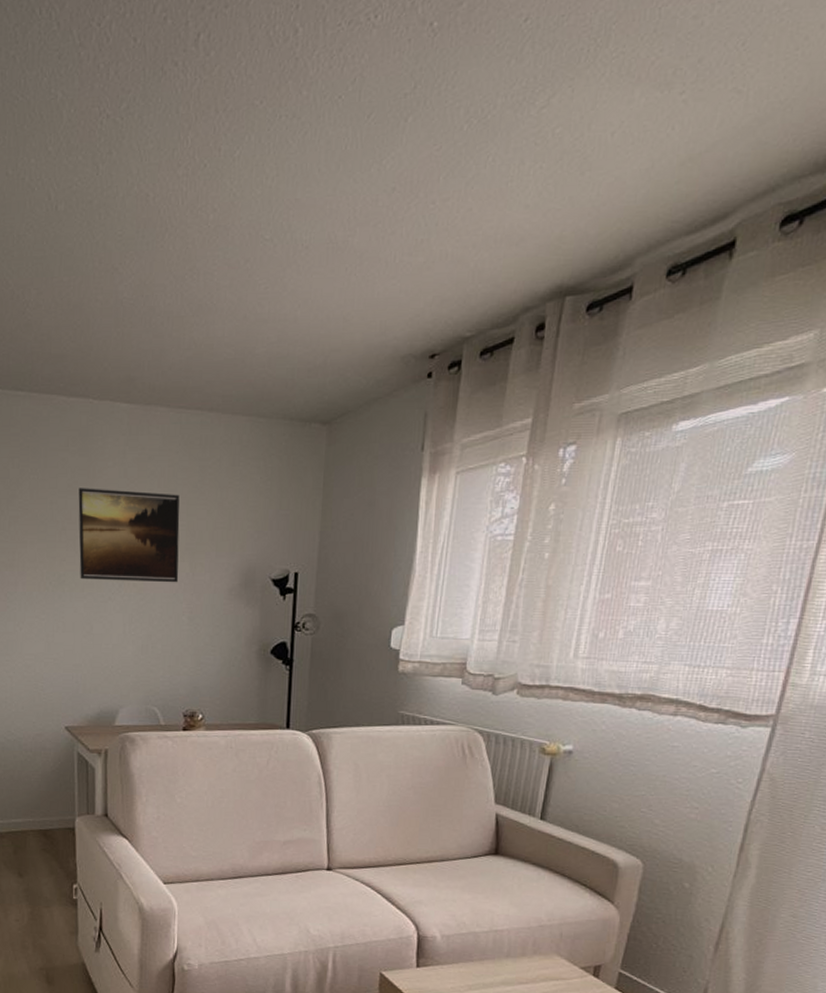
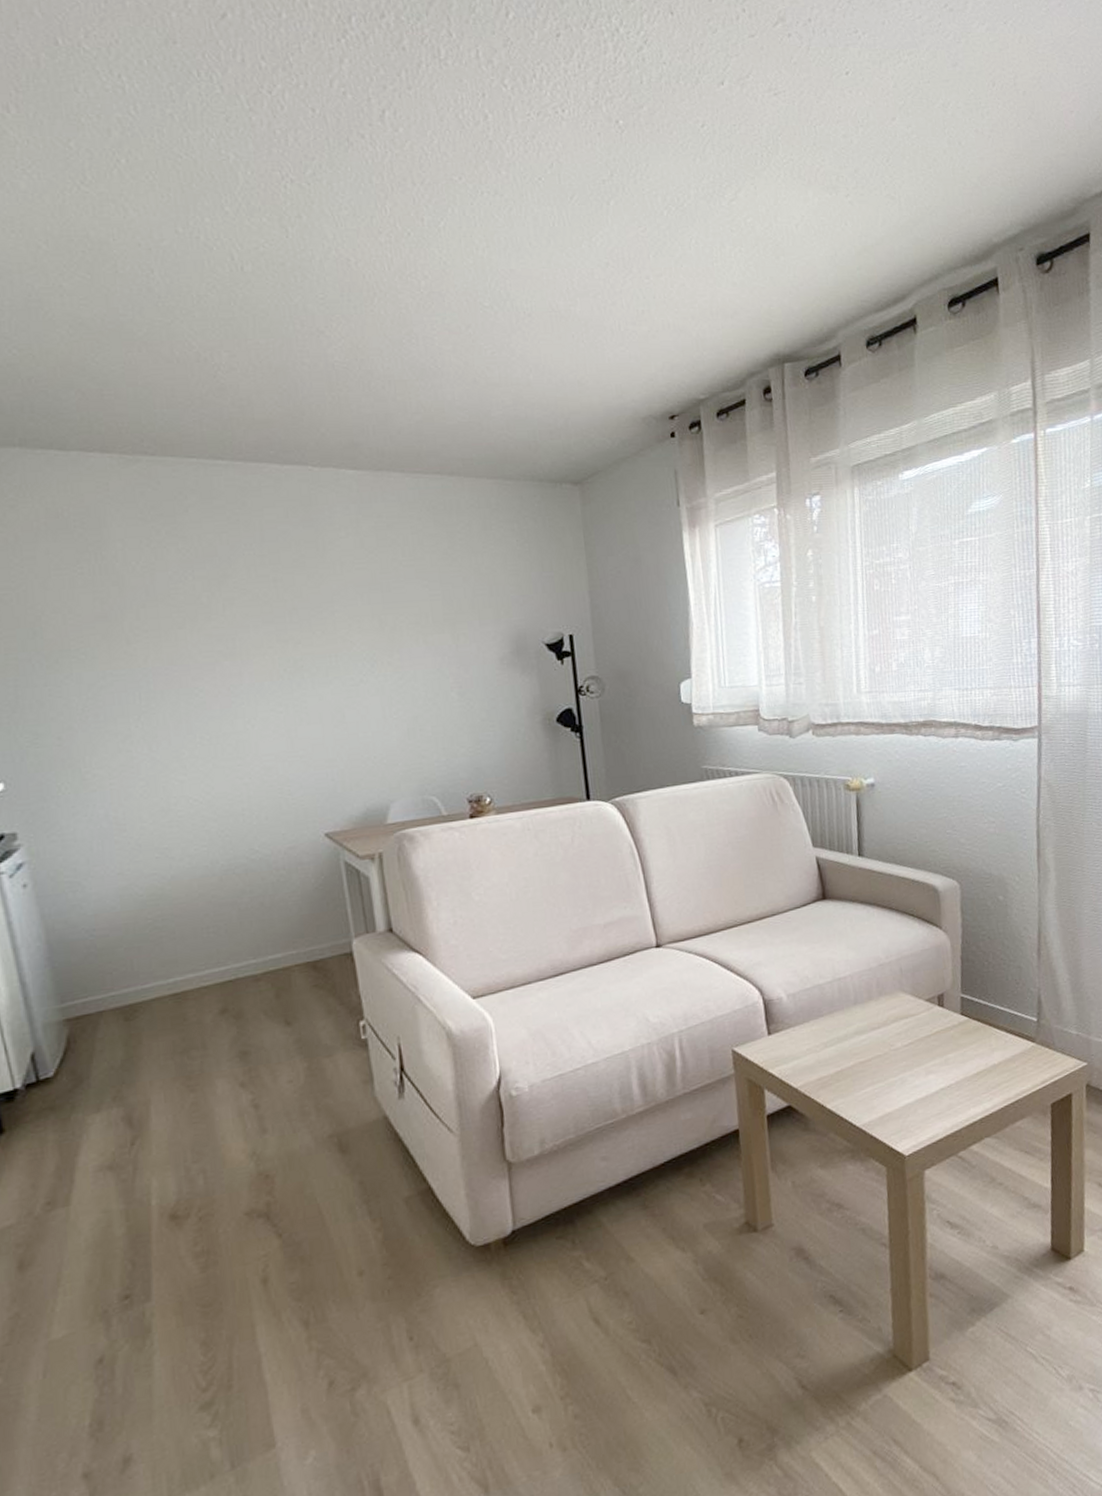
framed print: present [78,488,180,583] -> none [307,561,441,663]

